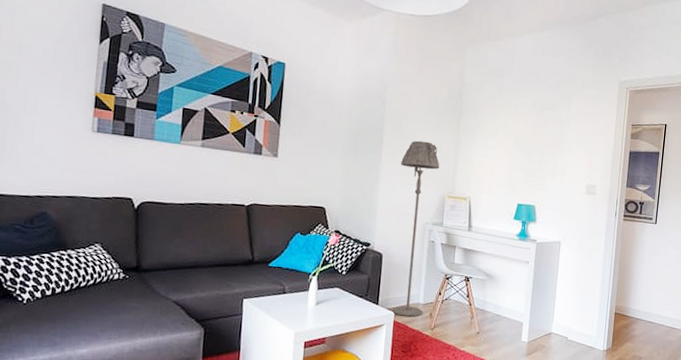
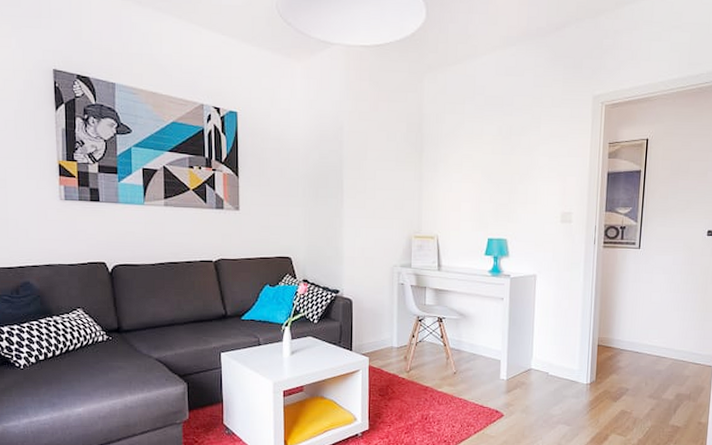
floor lamp: present [392,140,440,317] -> none [363,180,404,361]

